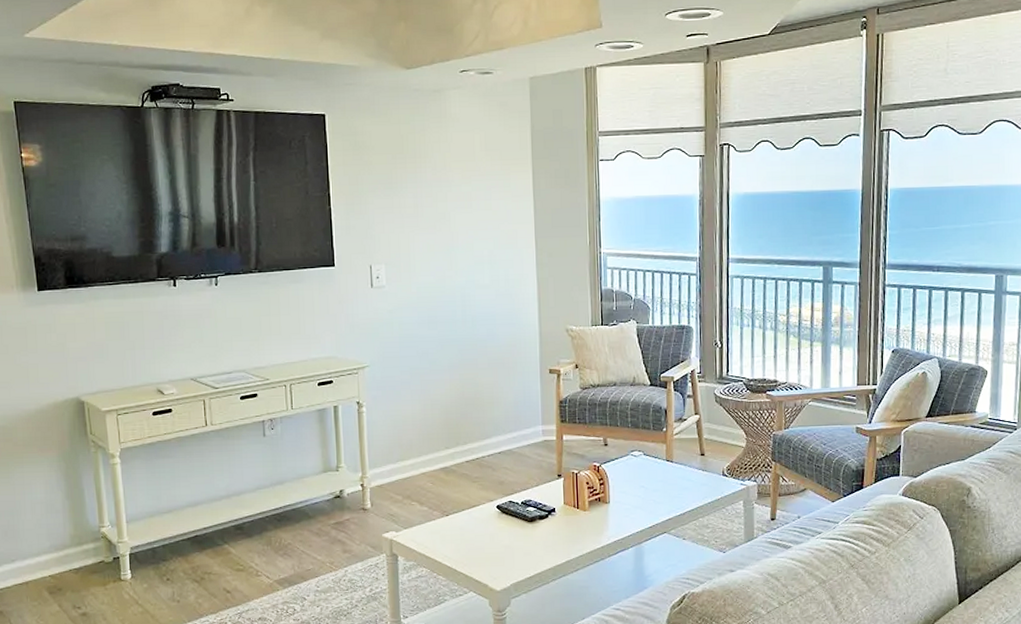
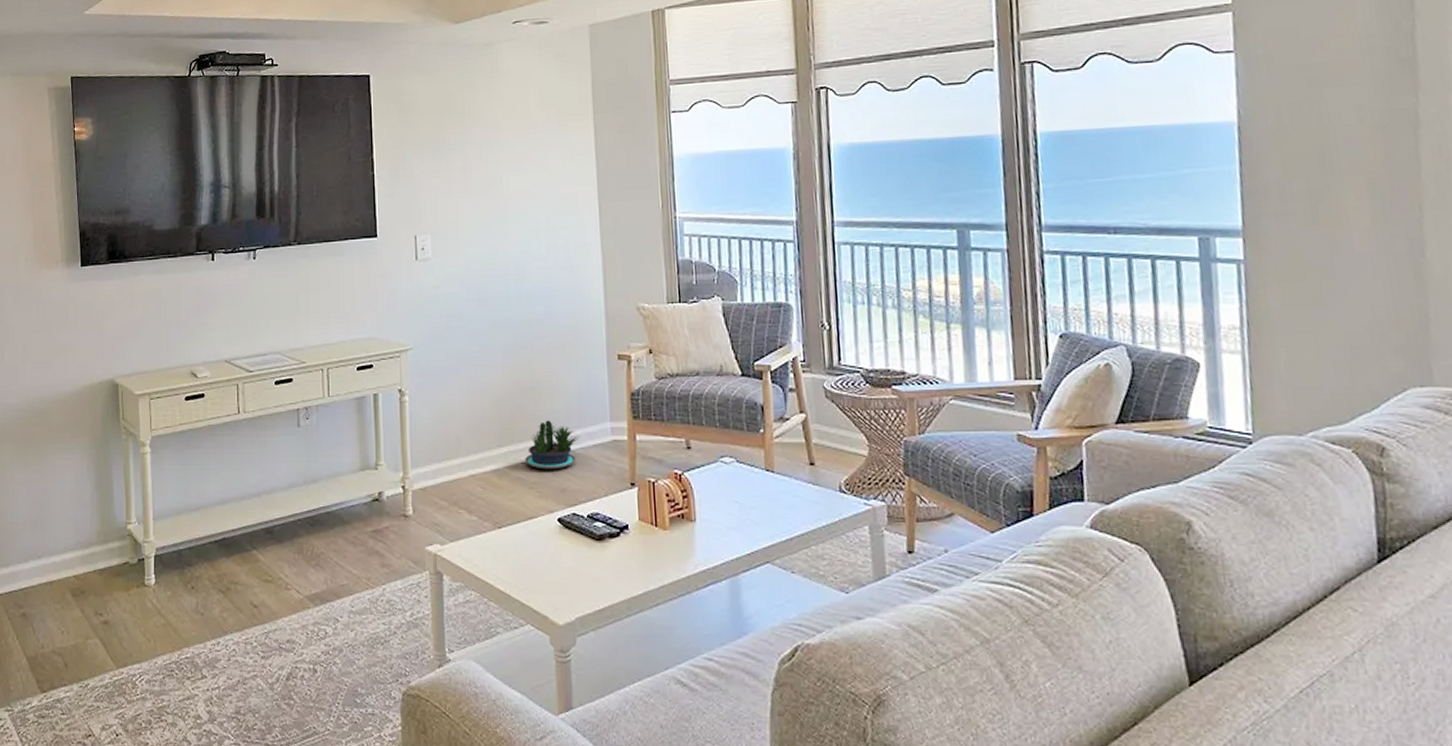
potted plant: none [469,425,518,466] -> present [525,420,582,470]

